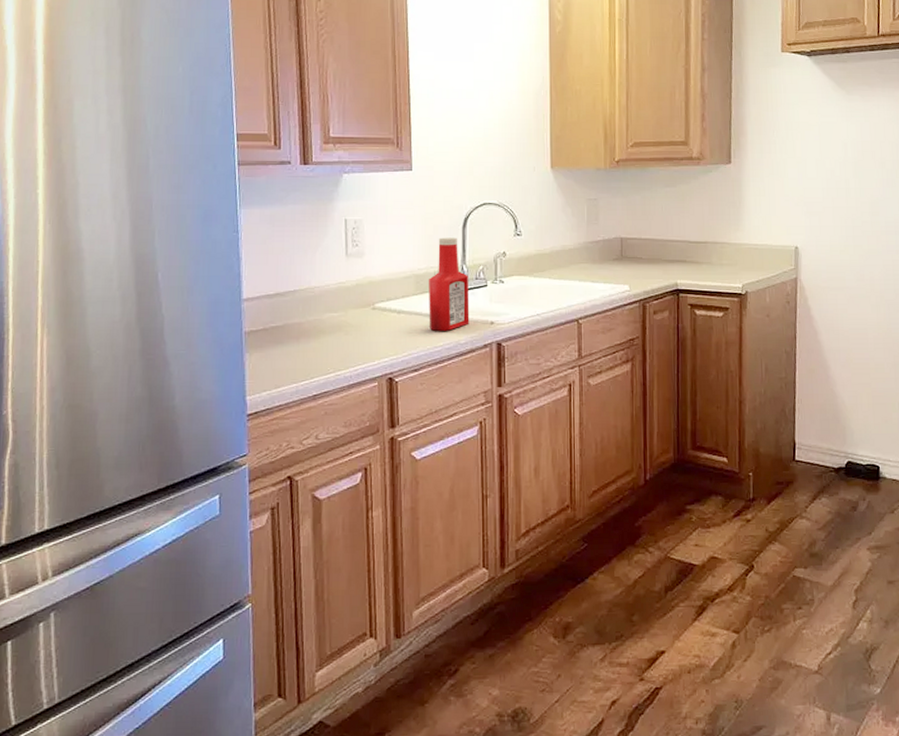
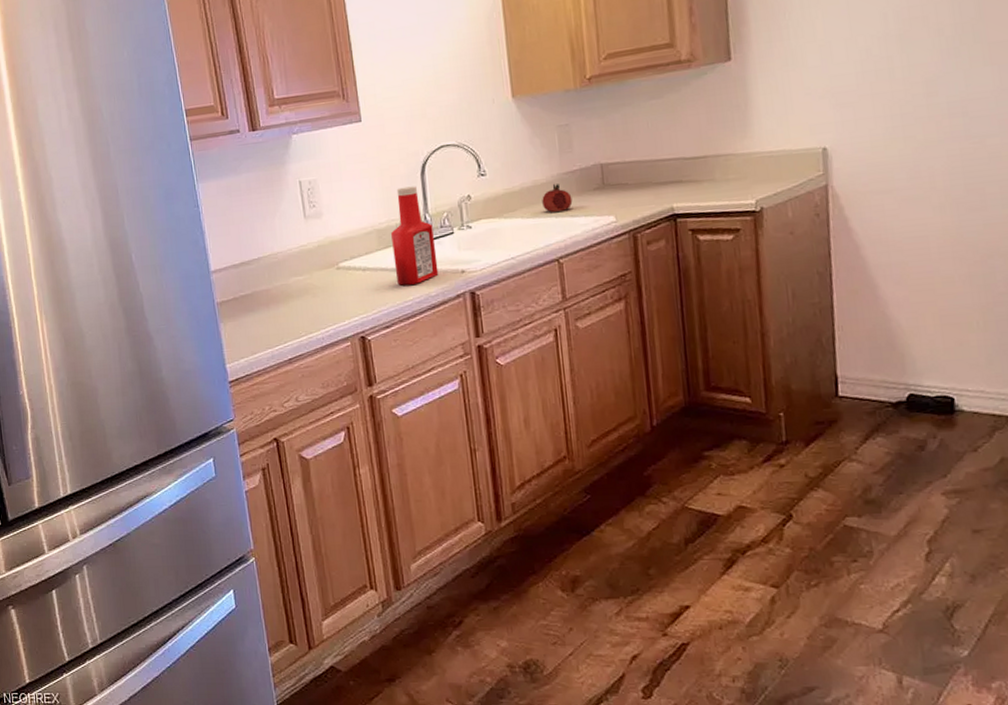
fruit: none [568,250,595,276] -> present [542,183,573,212]

